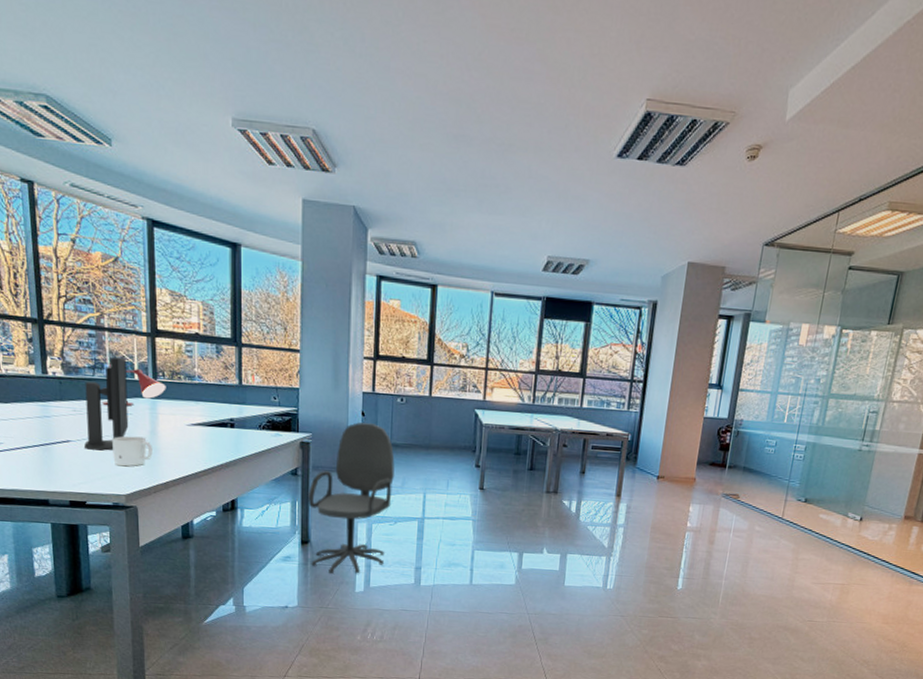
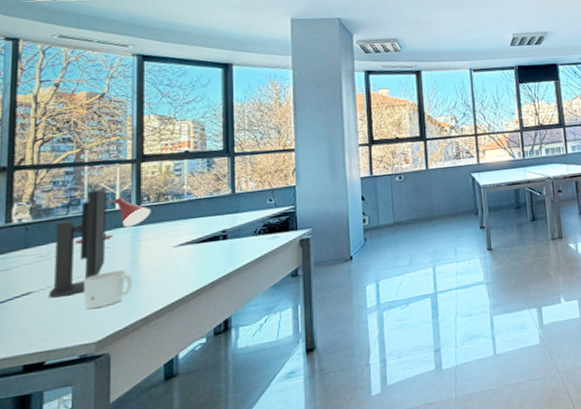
office chair: present [307,422,395,574] -> none [310,205,401,381]

